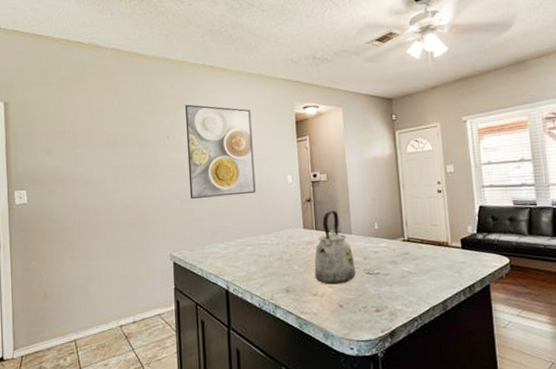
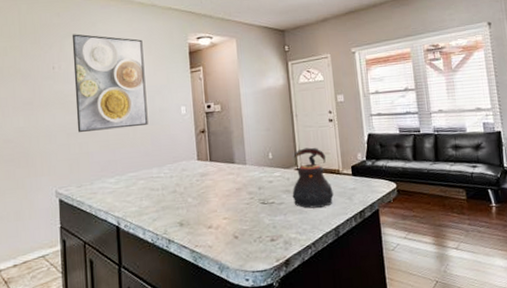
kettle: present [314,210,356,285] -> none [209,141,251,217]
teapot: none [398,218,442,281] -> present [292,147,334,209]

